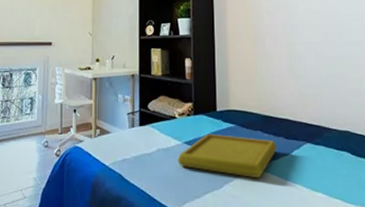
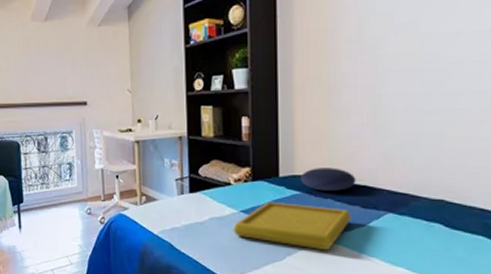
cushion: none [234,103,280,124] -> present [300,168,356,191]

